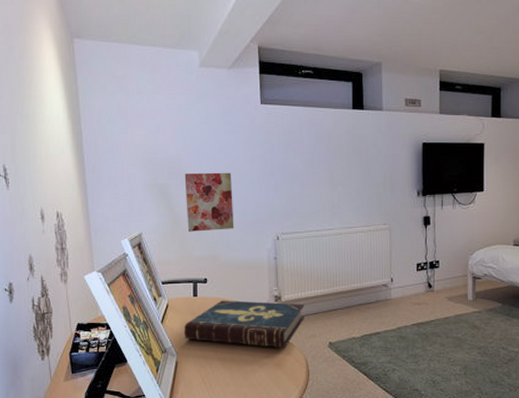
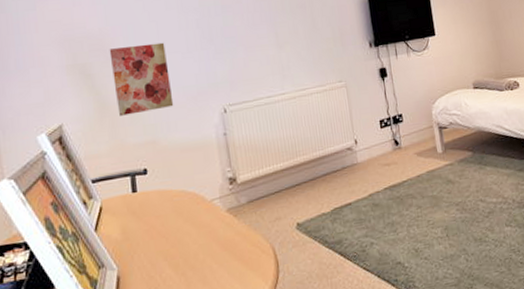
book: present [183,300,305,348] -> none [123,182,266,247]

